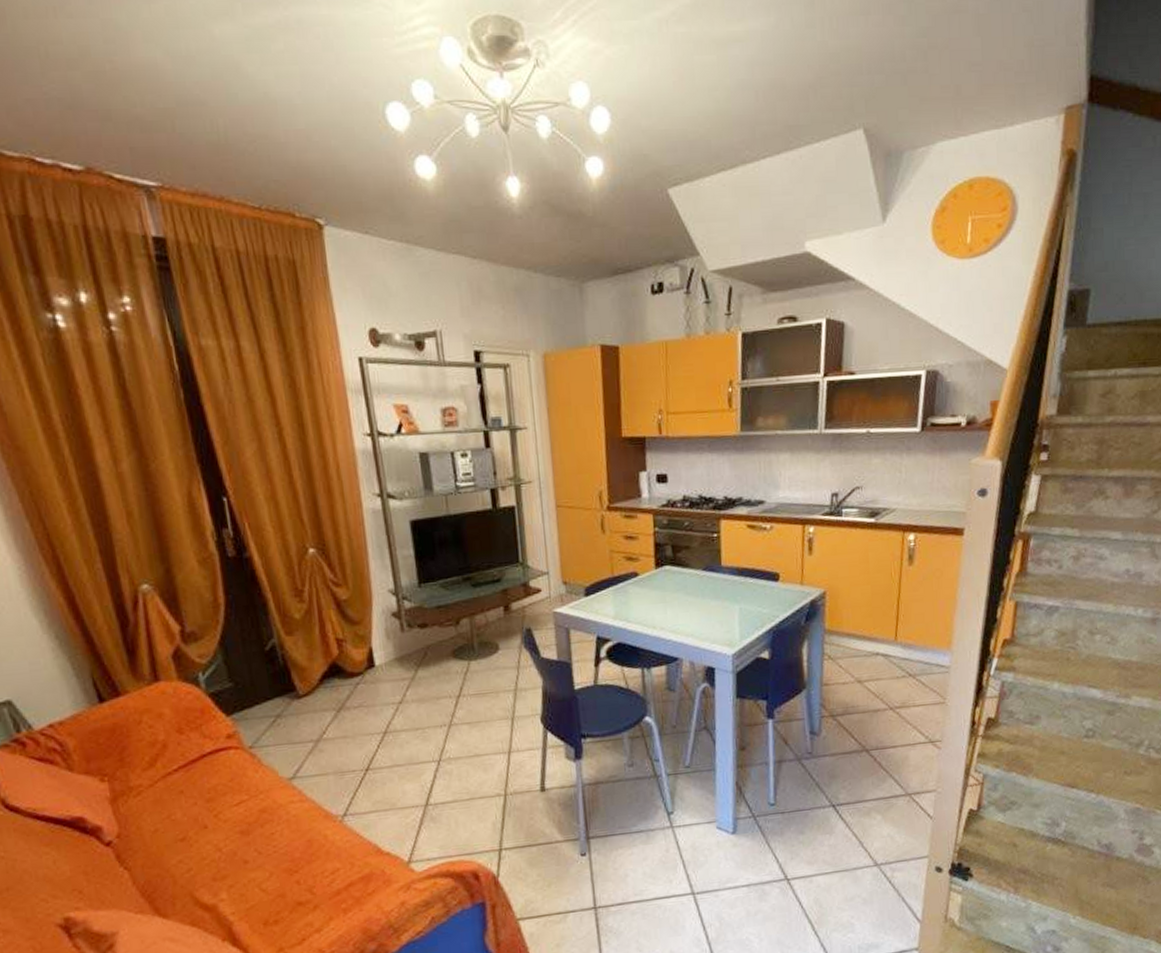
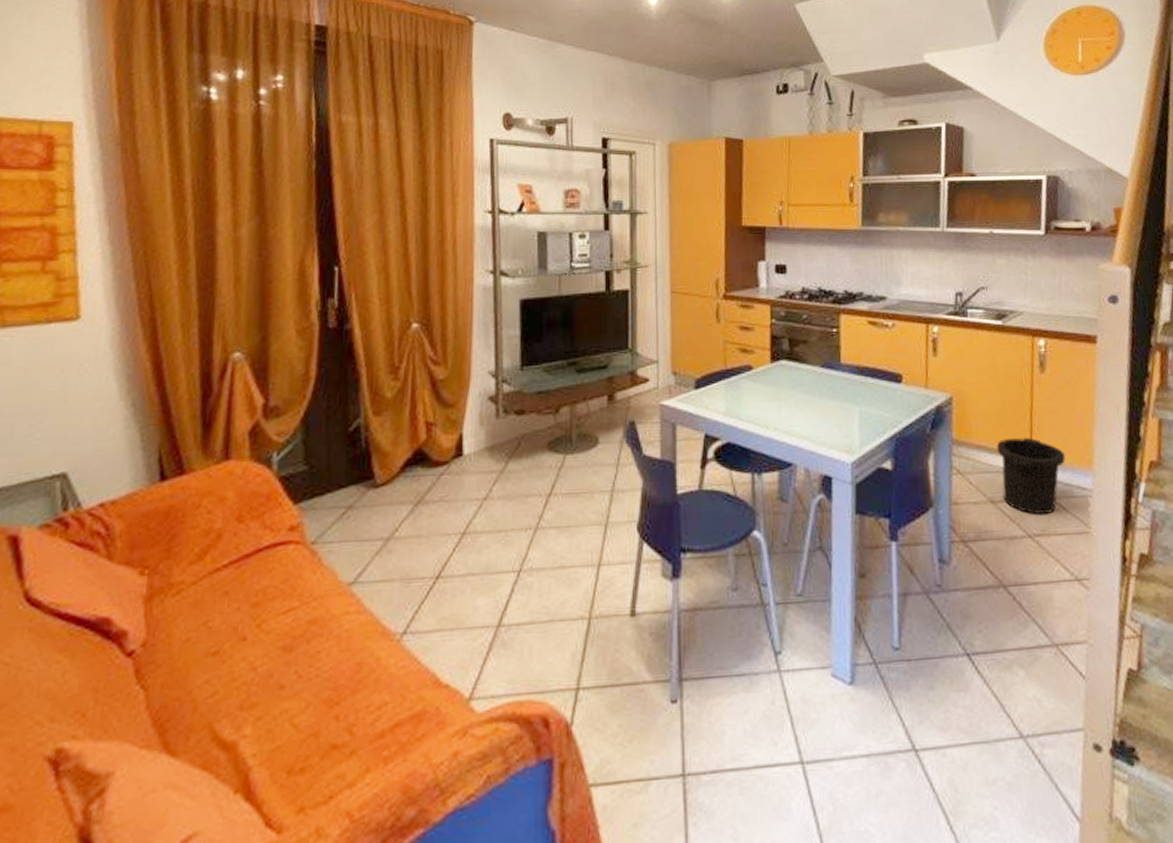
trash can: none [865,624,927,690] -> present [997,437,1066,515]

